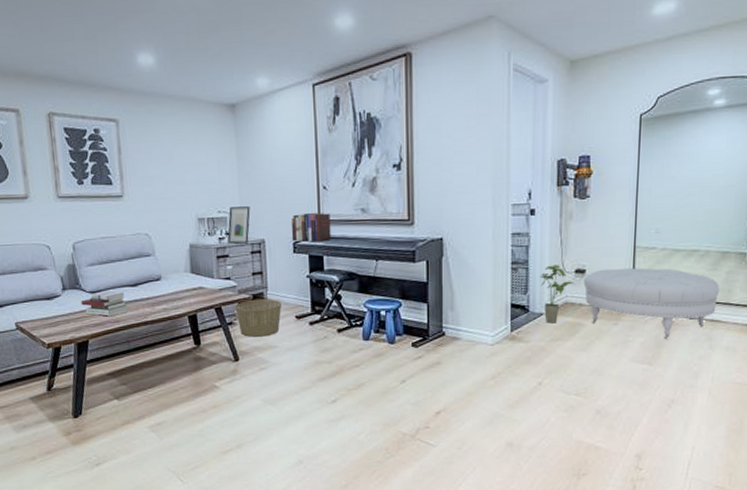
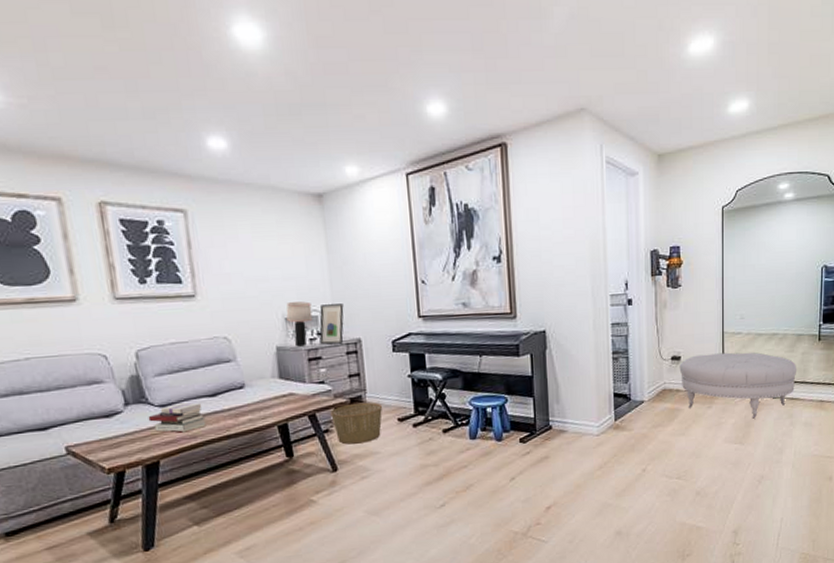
table lamp: none [199,203,222,245] -> present [286,301,313,347]
books: present [291,213,331,242] -> none [388,308,432,340]
house plant: present [539,265,575,323] -> none [639,353,671,410]

